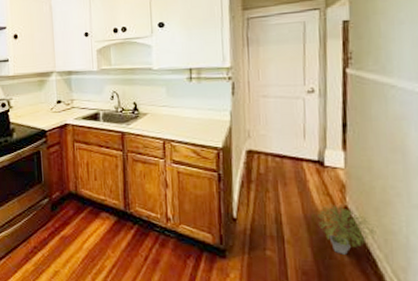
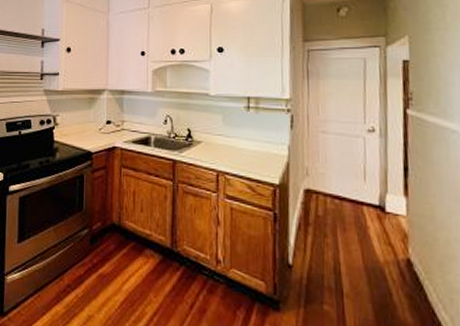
potted plant: present [316,203,377,255] -> none [377,254,441,314]

